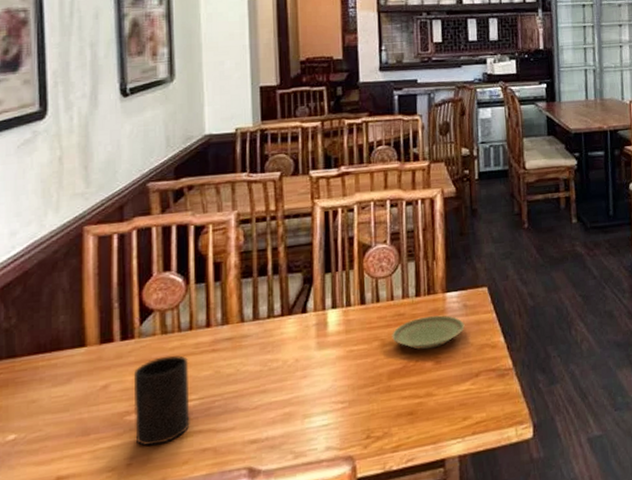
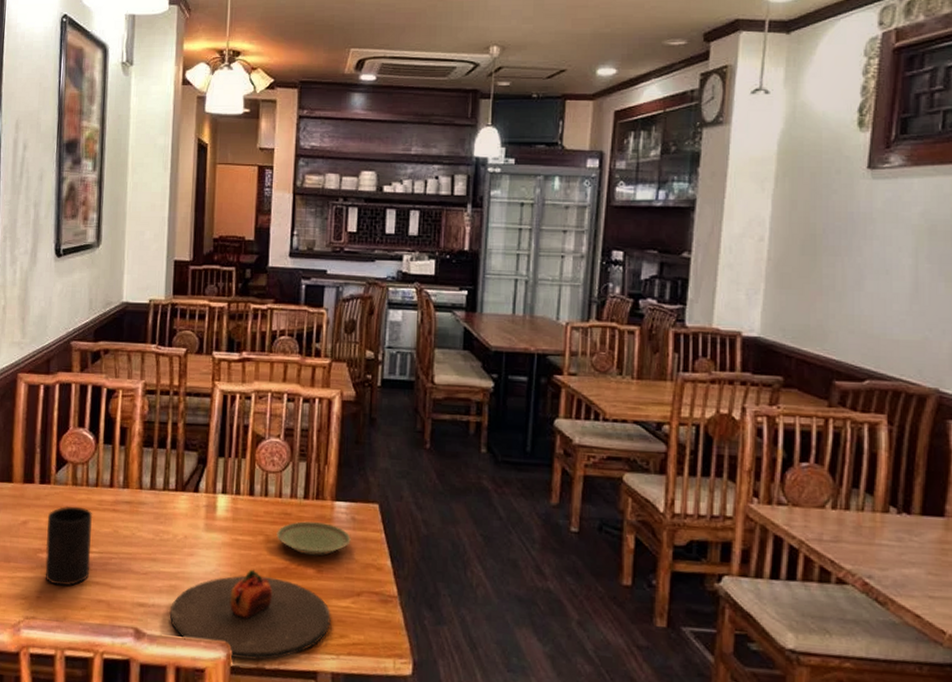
plate: none [287,376,453,469] -> present [170,569,331,660]

